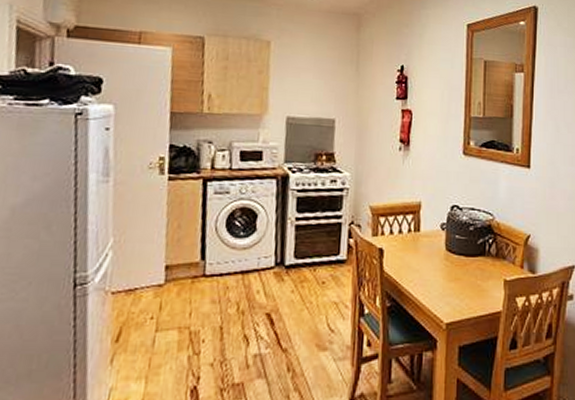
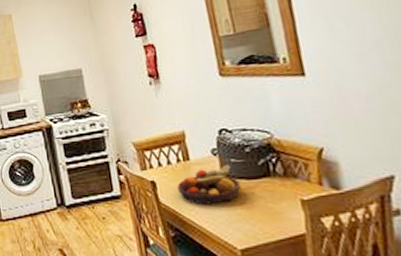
fruit bowl: none [402,240,459,278] -> present [176,164,242,205]

